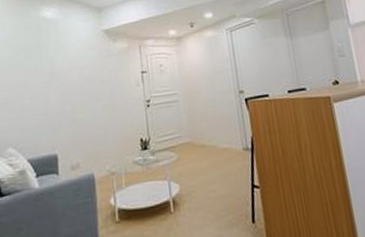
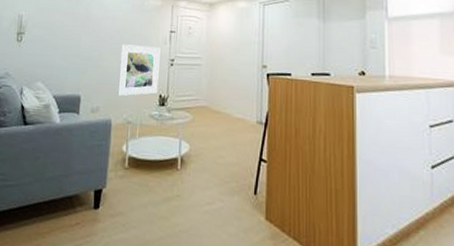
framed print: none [93,90,138,148] -> present [117,44,161,97]

